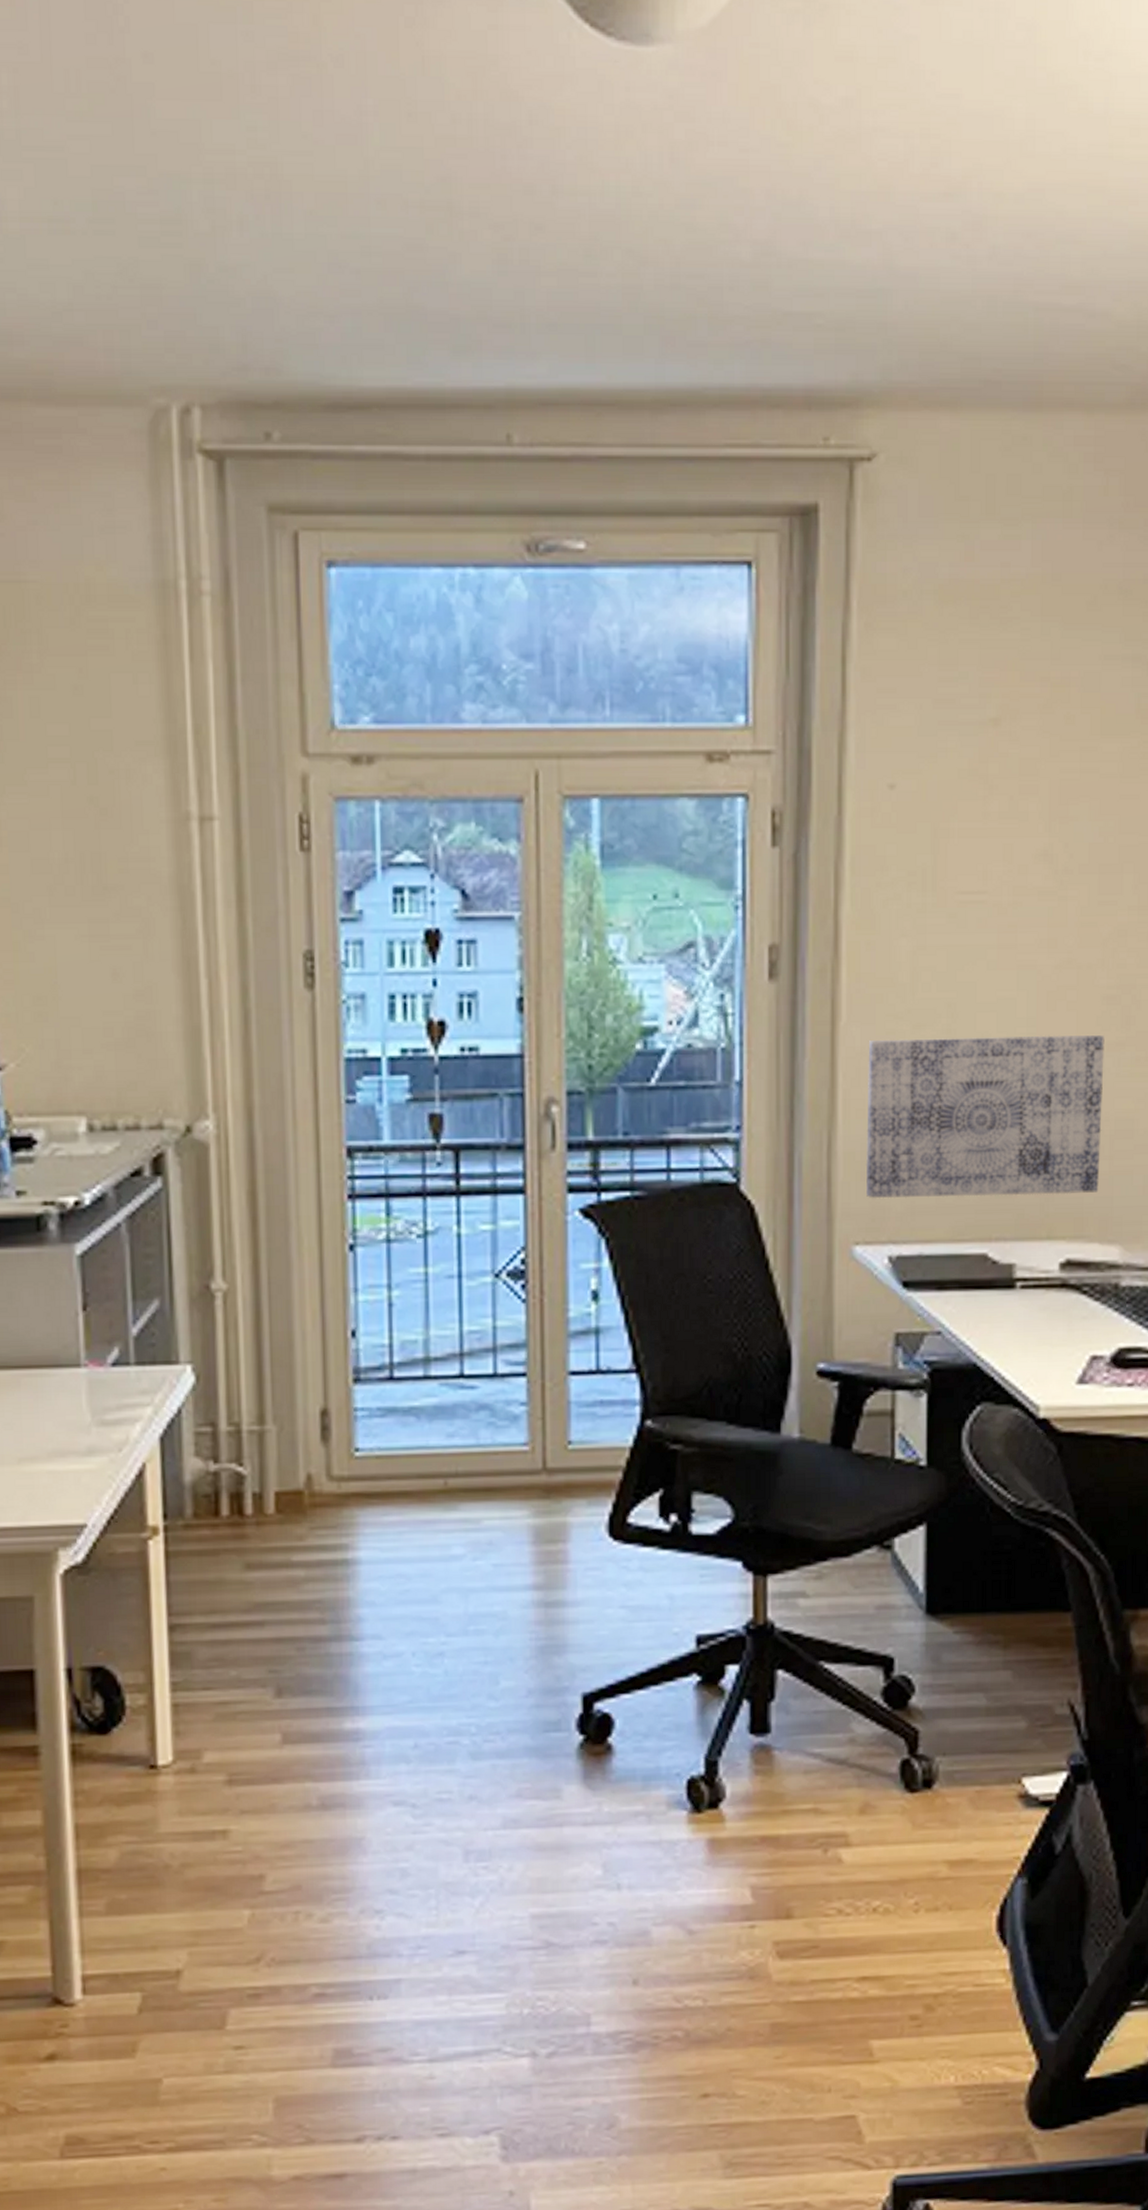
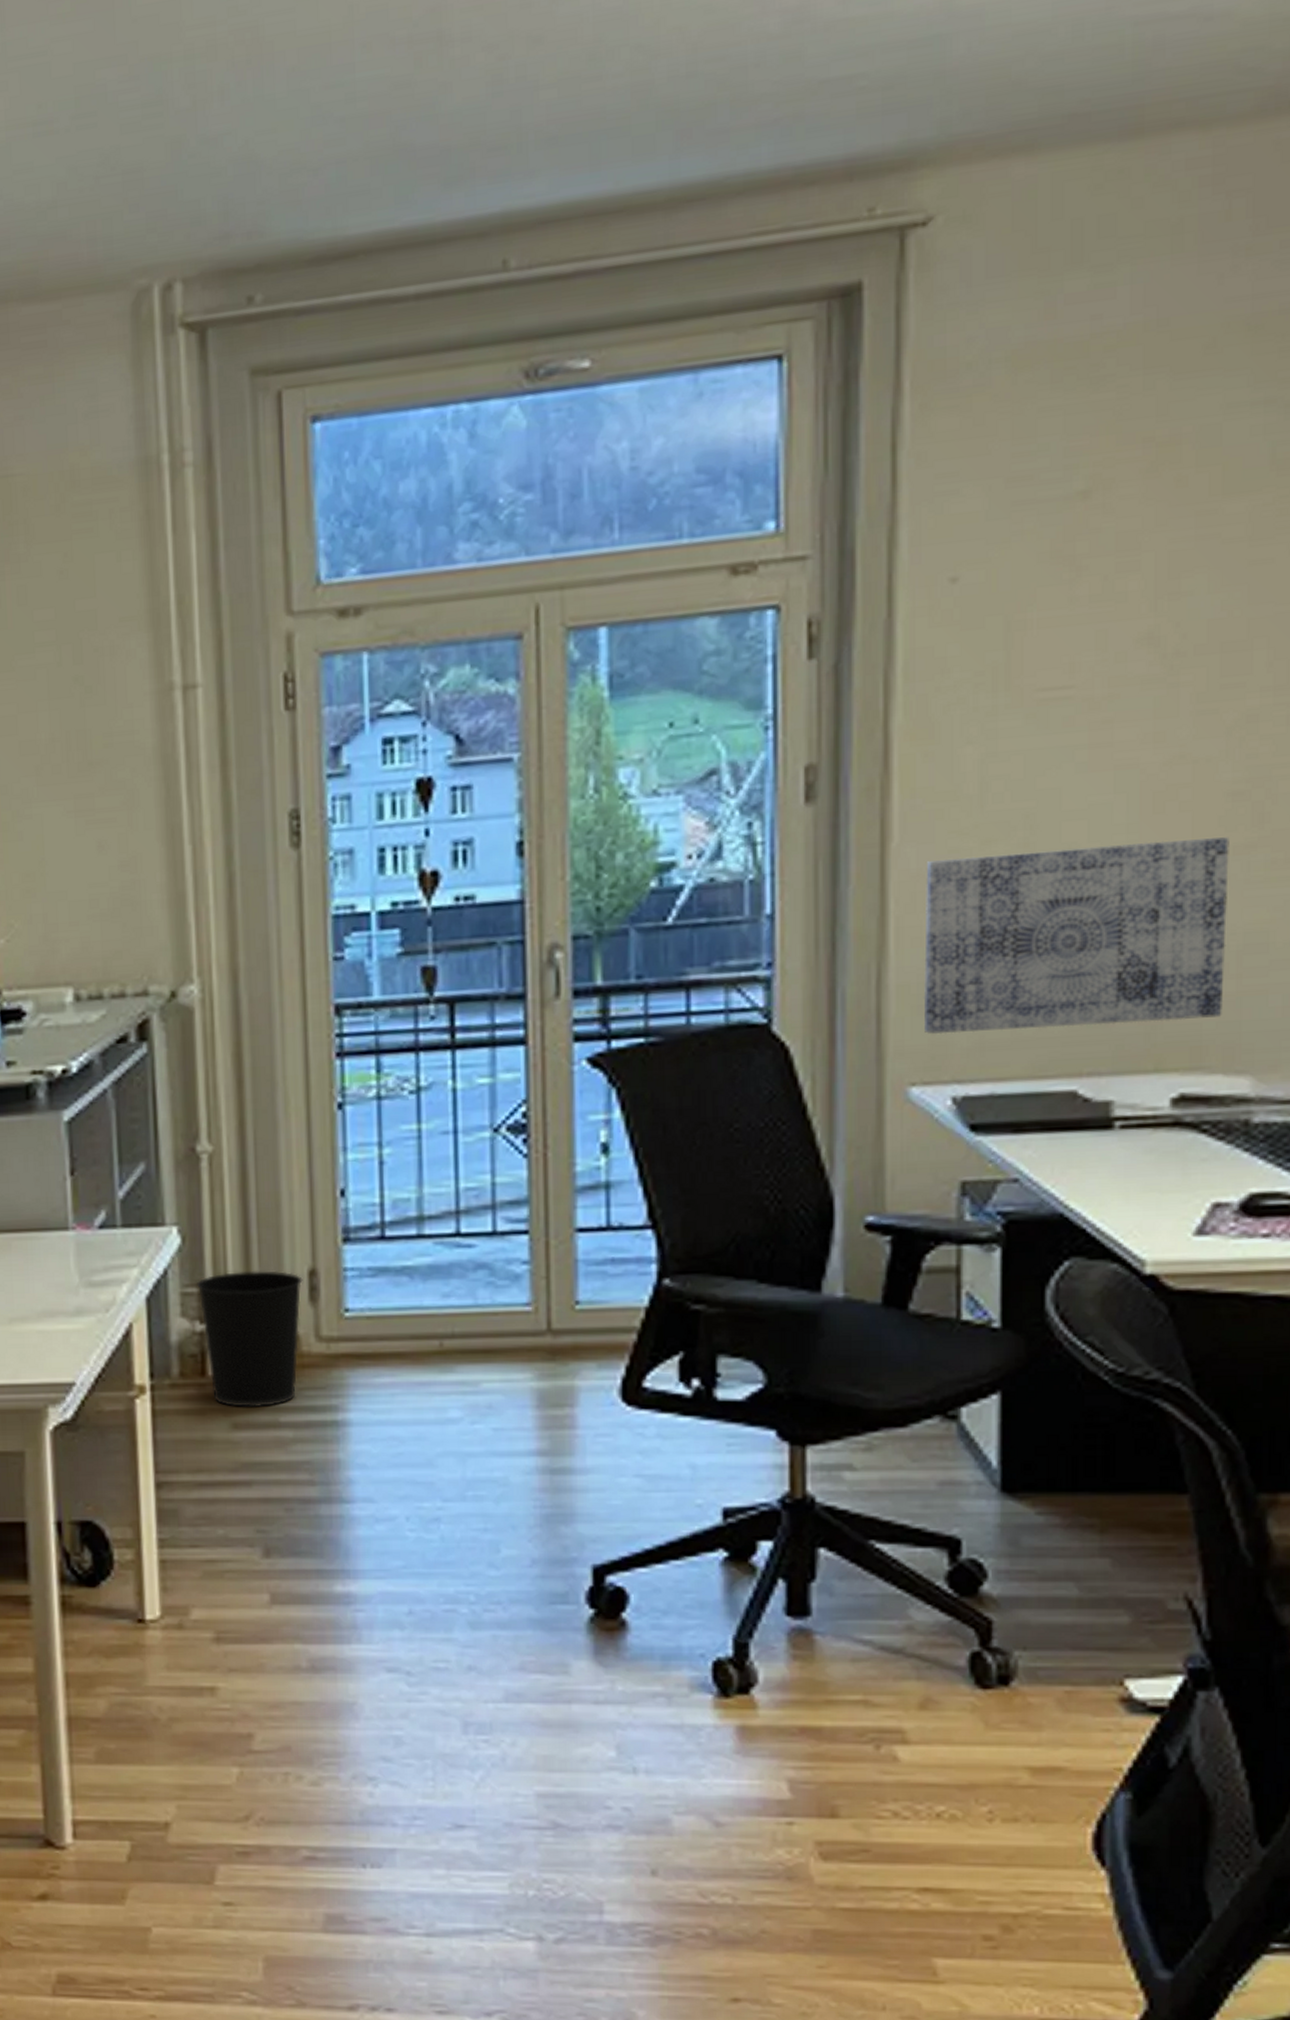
wastebasket: none [211,1410,315,1548] -> present [197,1270,303,1408]

